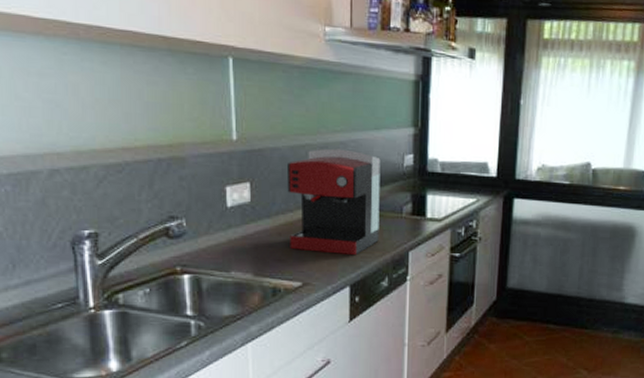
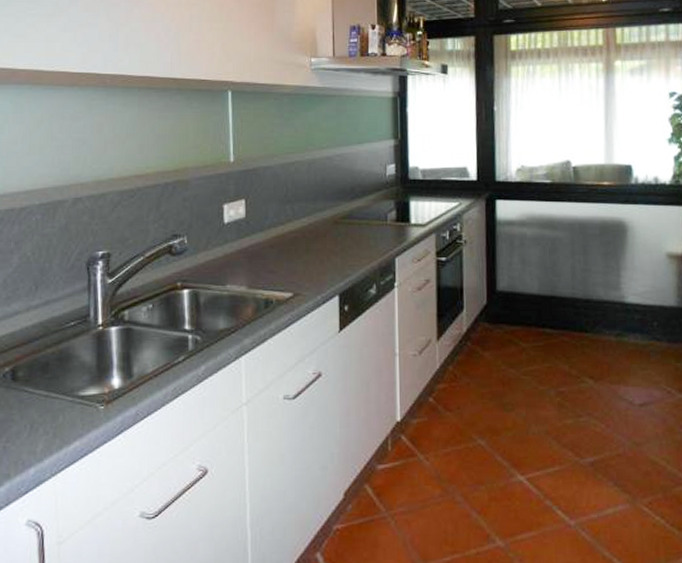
coffee maker: present [287,148,381,256] -> none [279,163,366,265]

